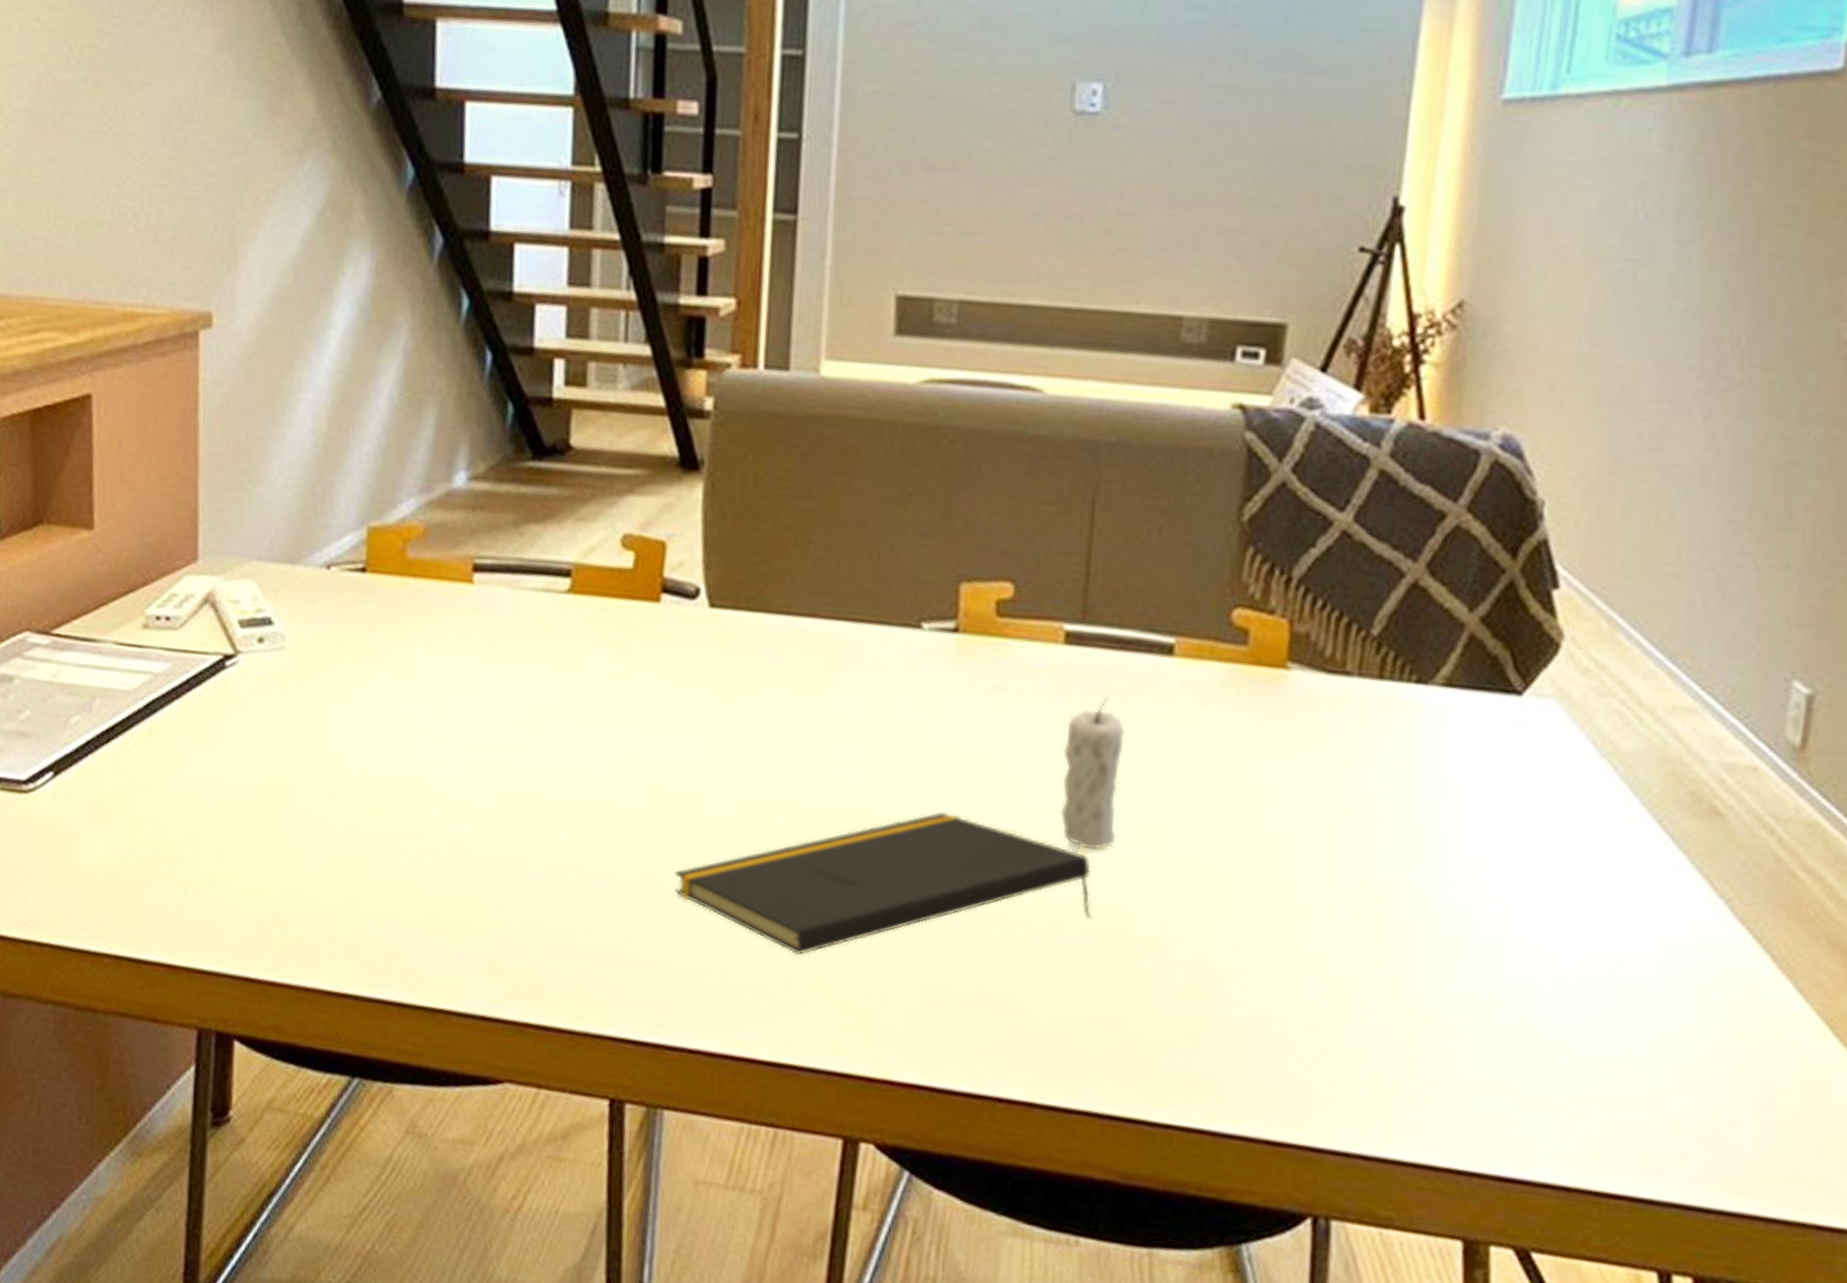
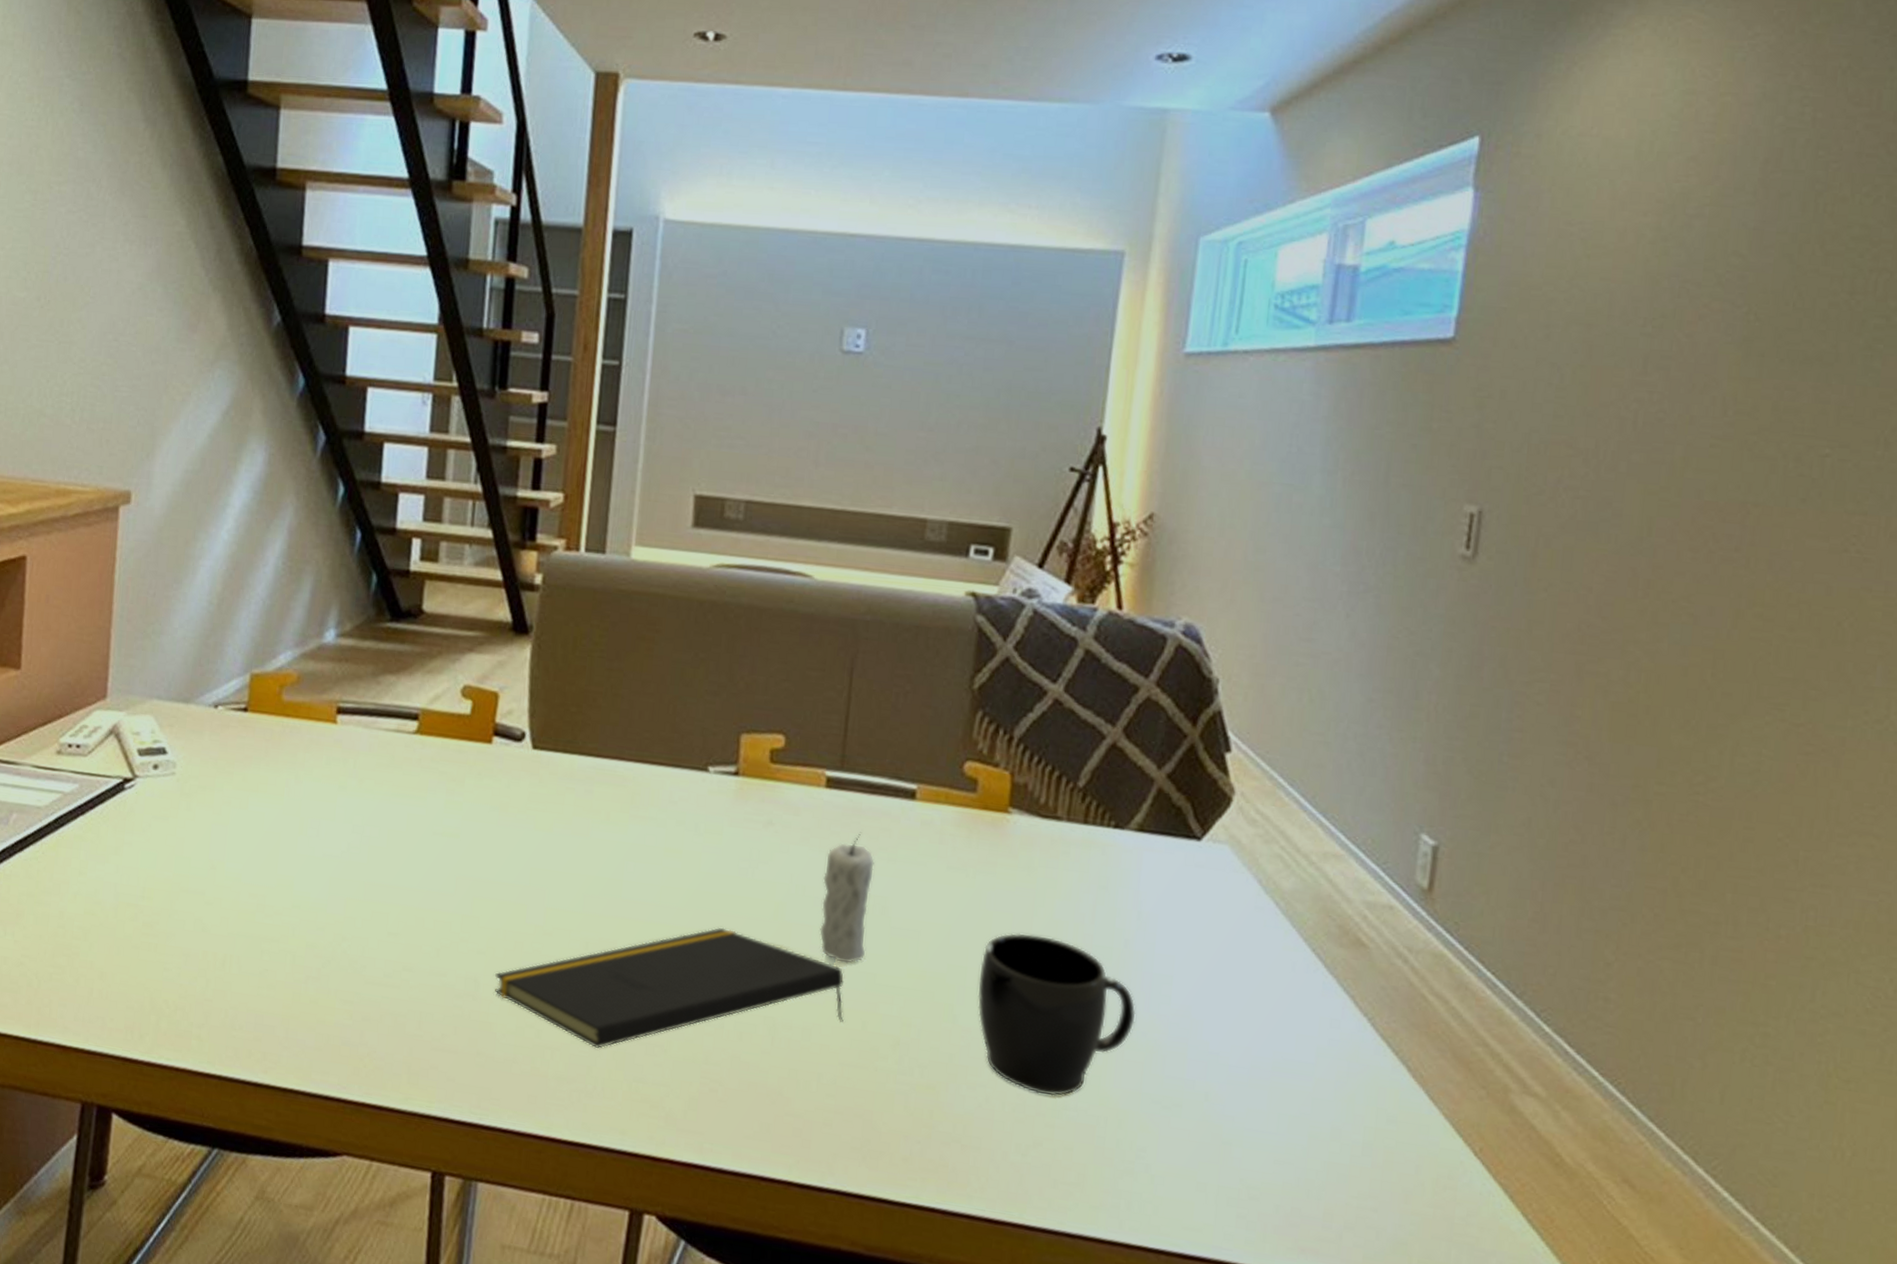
mug: none [1251,810,1443,999] -> present [977,933,1136,1096]

